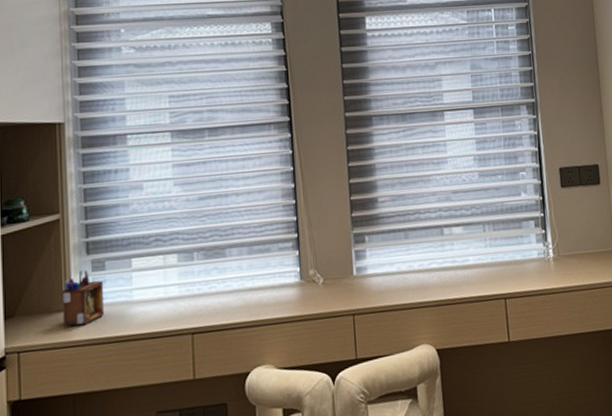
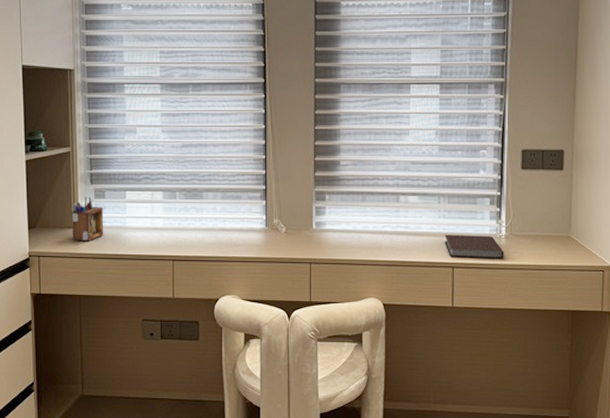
notebook: none [493,259,555,288] -> present [444,234,504,259]

